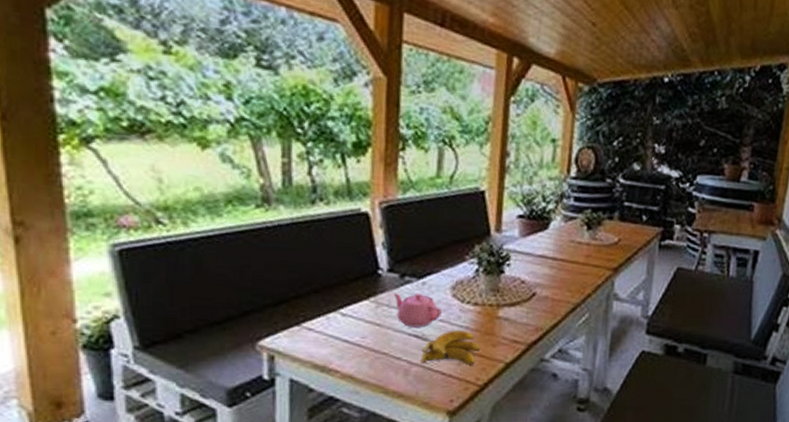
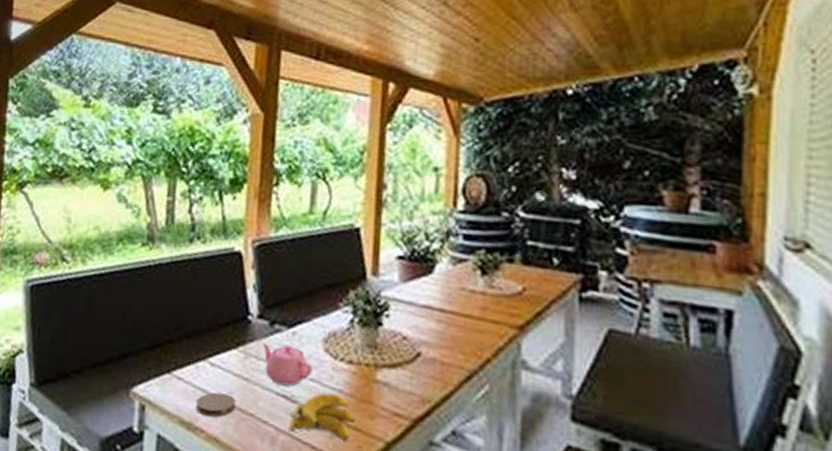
coaster: none [329,338,370,359] -> present [195,392,236,417]

